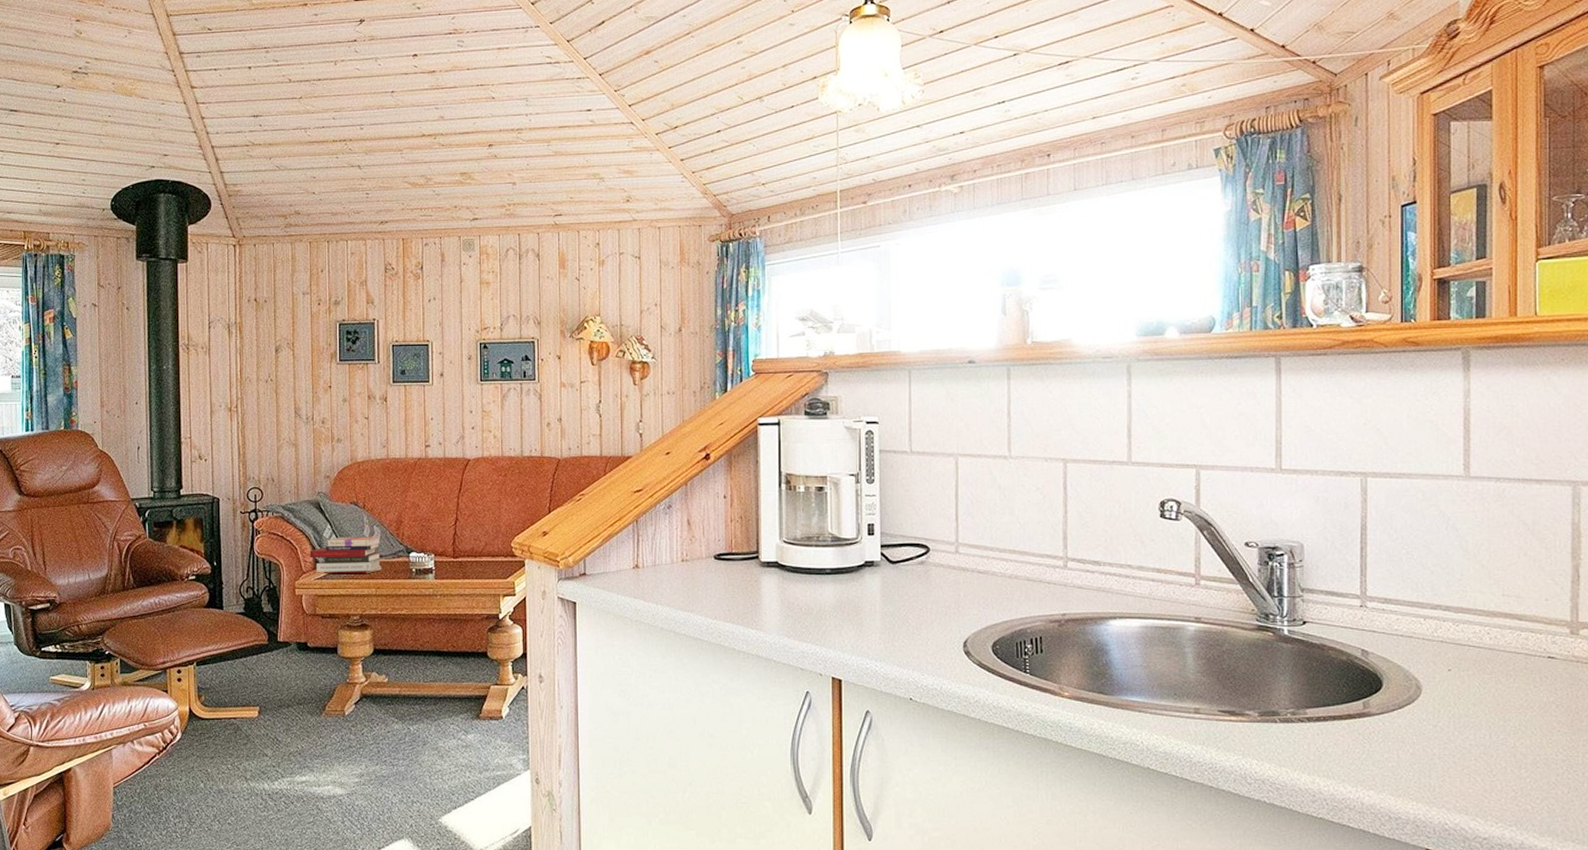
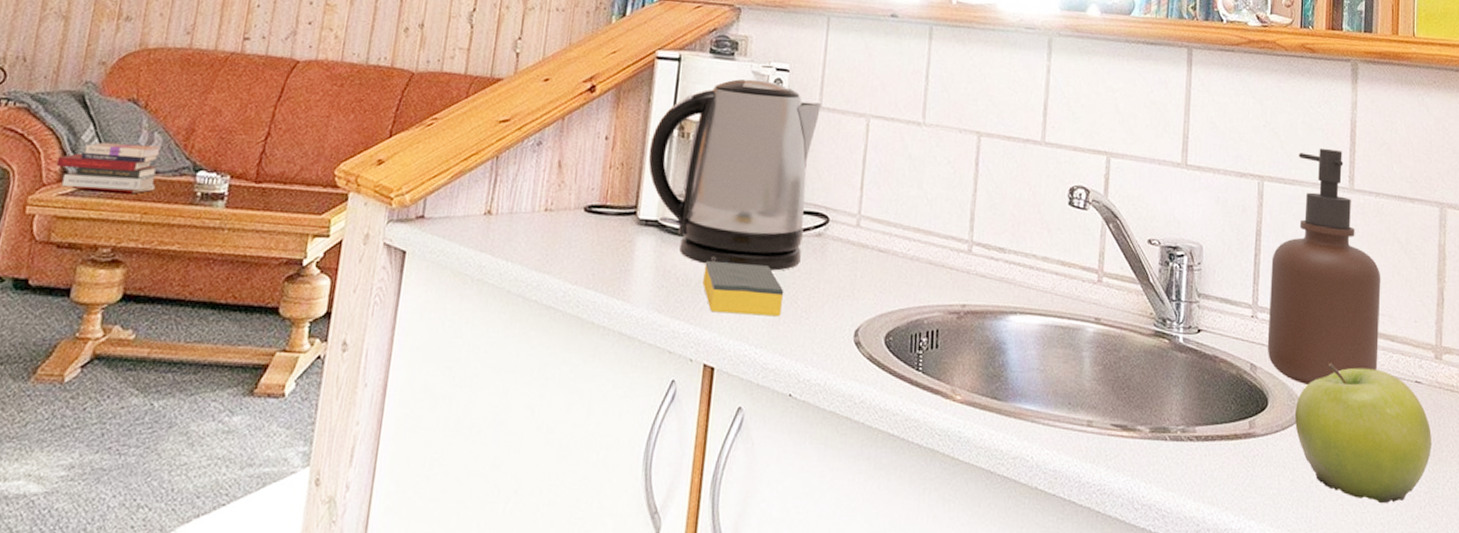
kettle: none [762,434,911,596] -> present [648,79,821,271]
sponge: none [823,592,896,635] -> present [703,261,784,317]
soap dispenser: none [1378,439,1505,666] -> present [1267,148,1381,385]
fruit: none [1413,644,1569,772] -> present [1295,363,1432,504]

